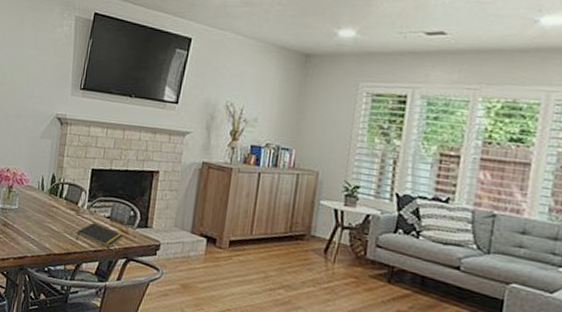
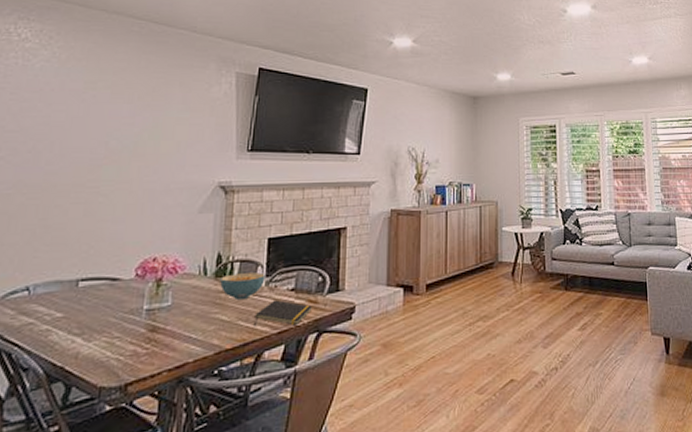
cereal bowl: none [53,193,88,217] -> present [220,272,265,299]

